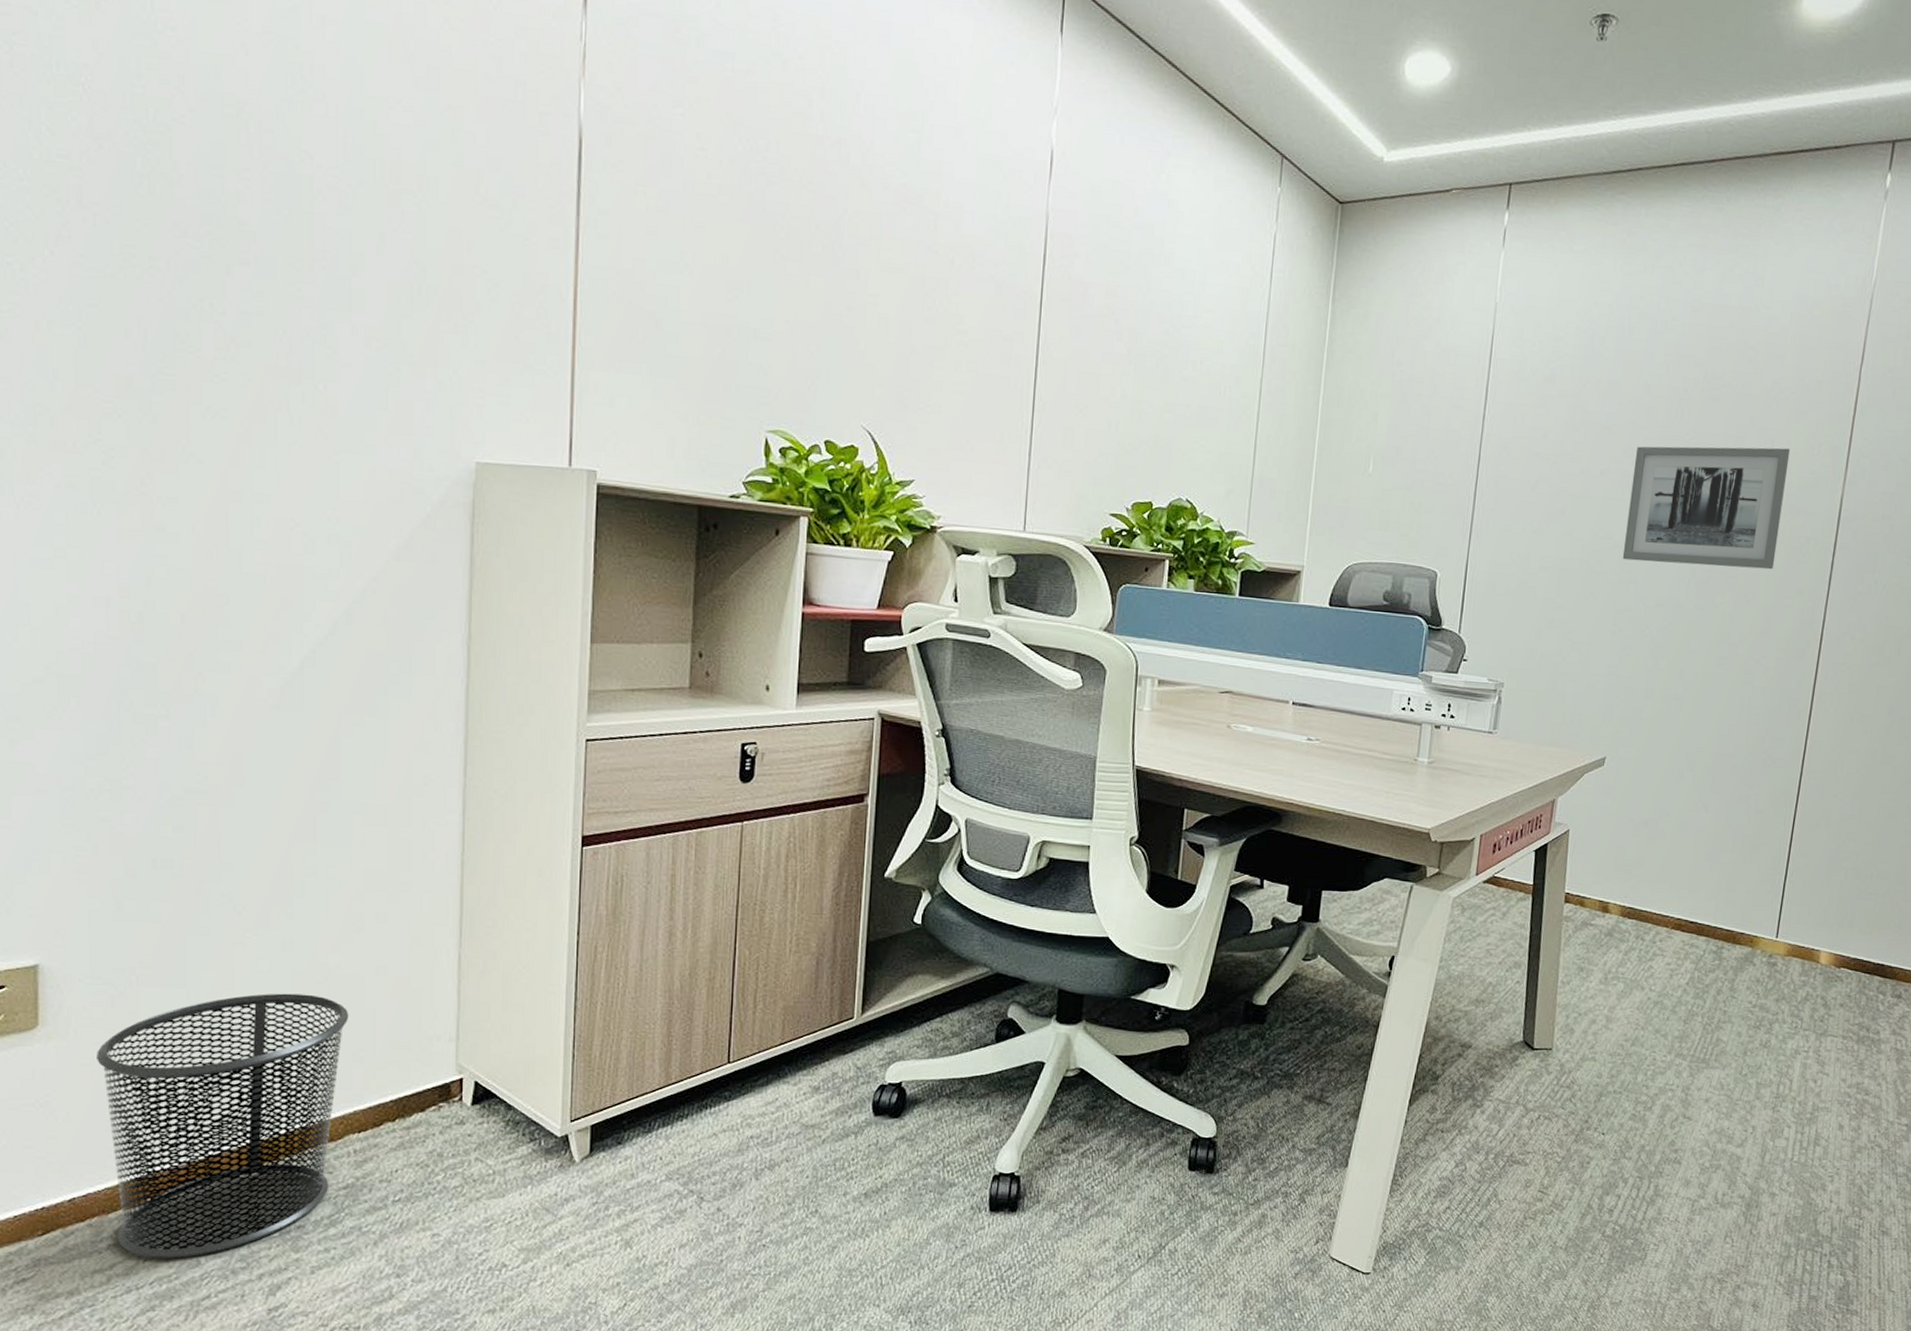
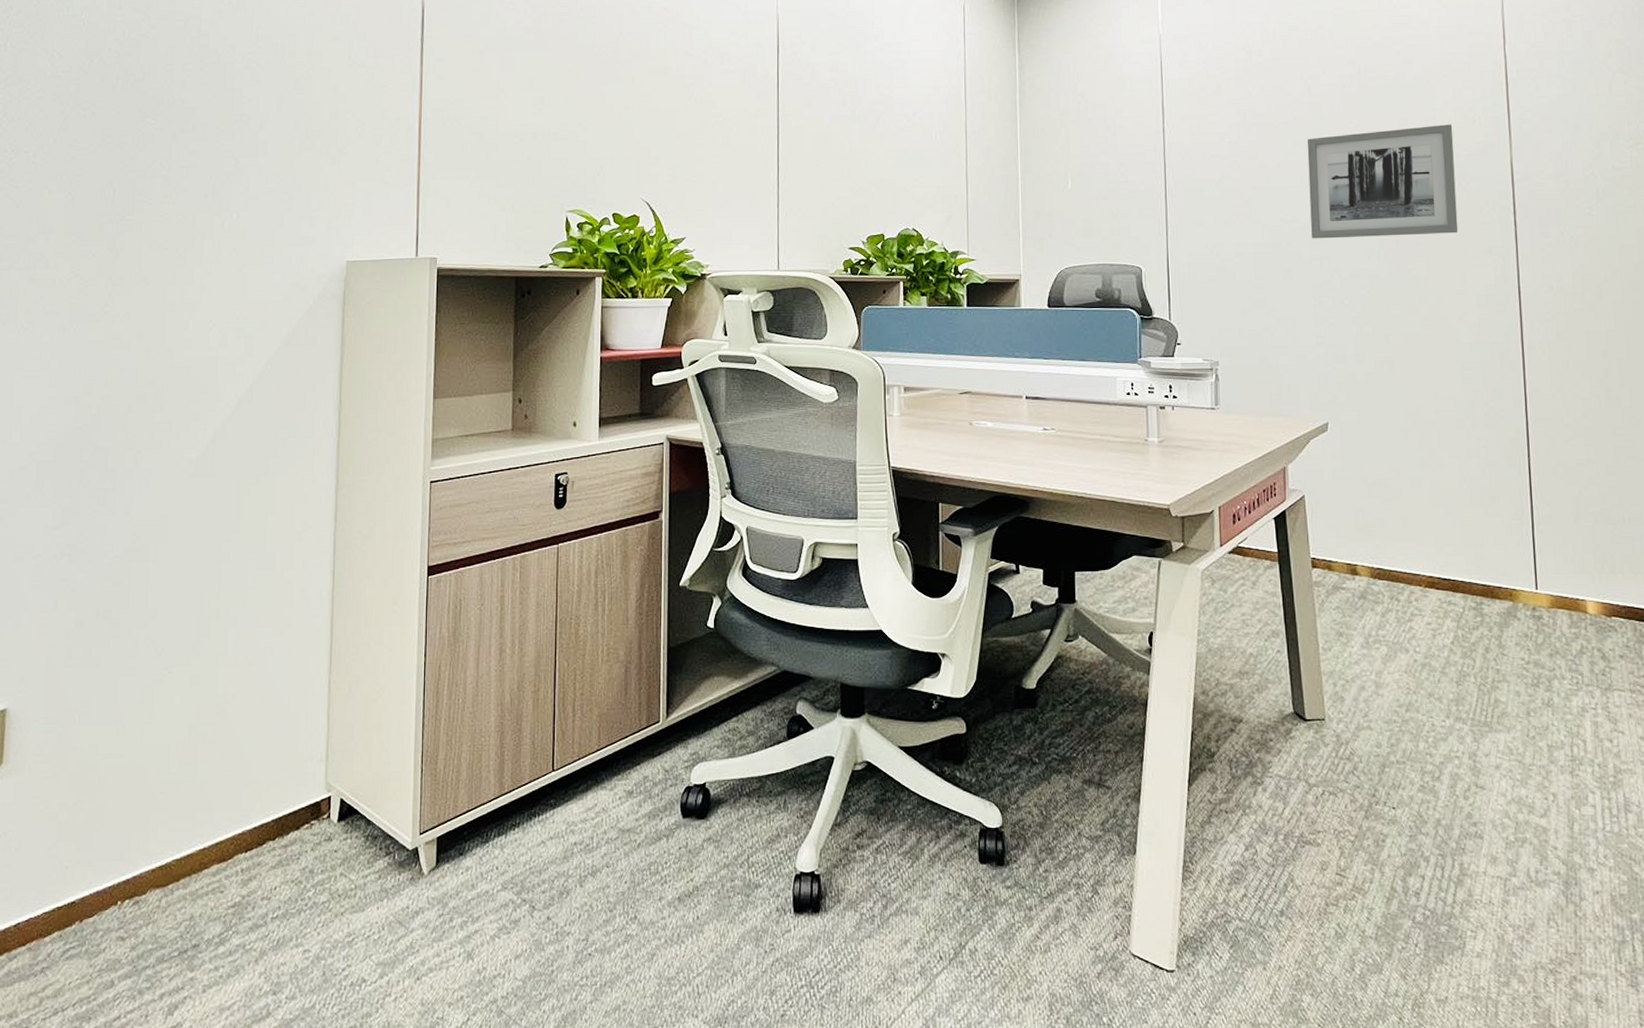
waste bin: present [97,993,349,1259] -> none [44,724,241,980]

